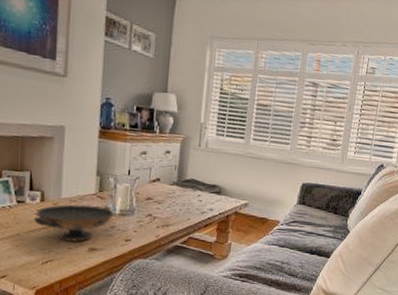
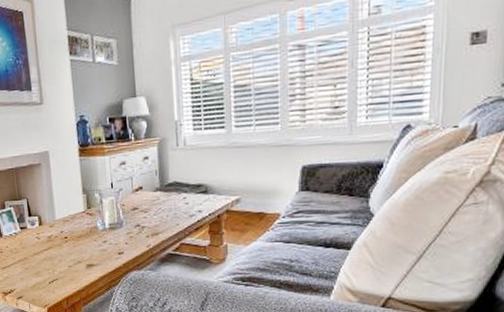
decorative bowl: present [33,204,115,242] -> none [35,222,105,260]

